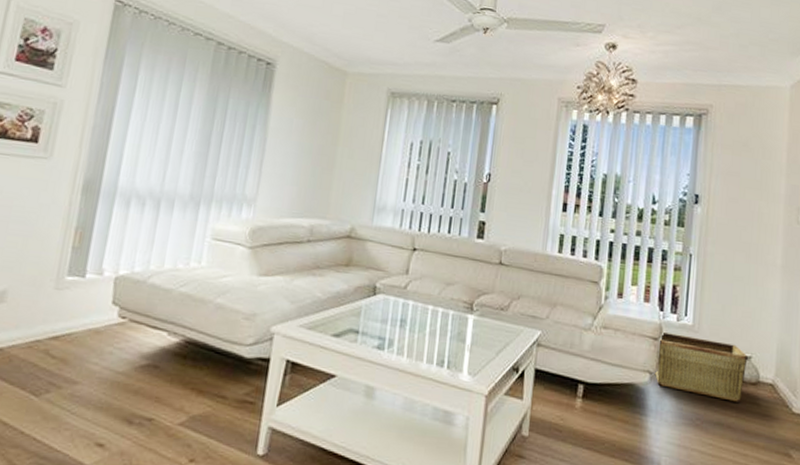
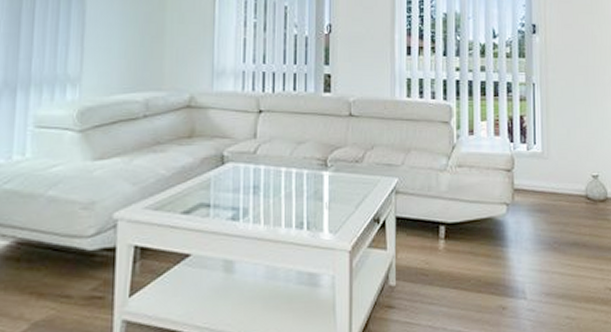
hamper: present [654,331,749,402] -> none [510,162,596,221]

